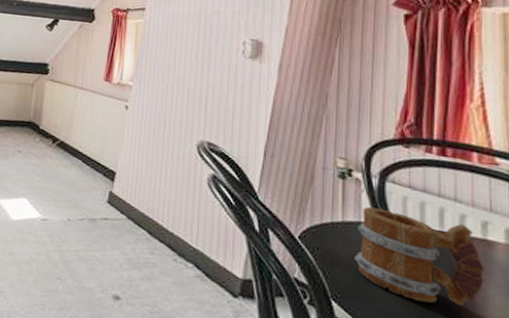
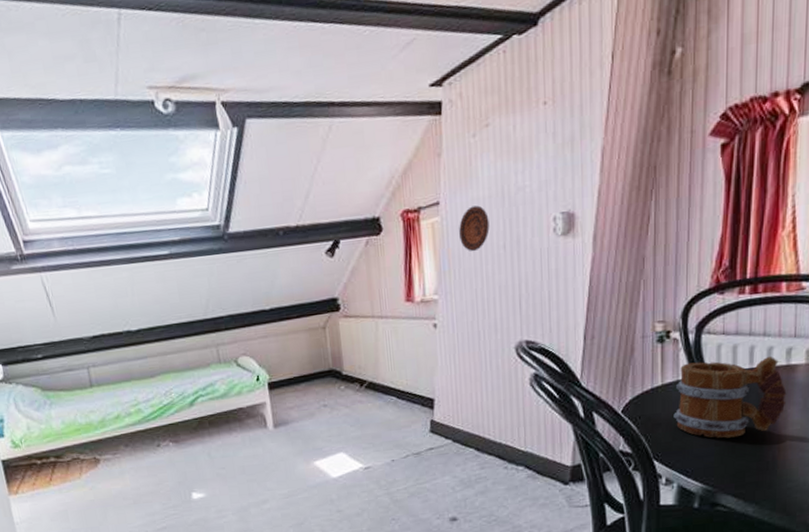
decorative plate: none [158,17,186,54] -> present [459,205,490,252]

